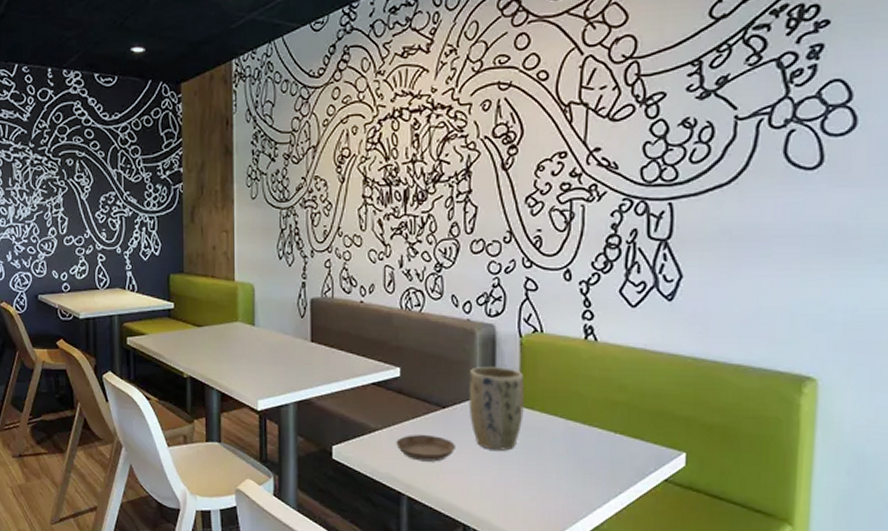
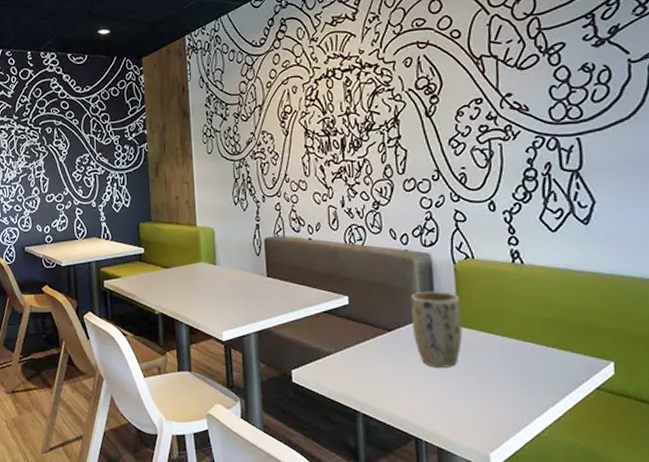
saucer: present [396,435,455,462] -> none [349,357,403,381]

